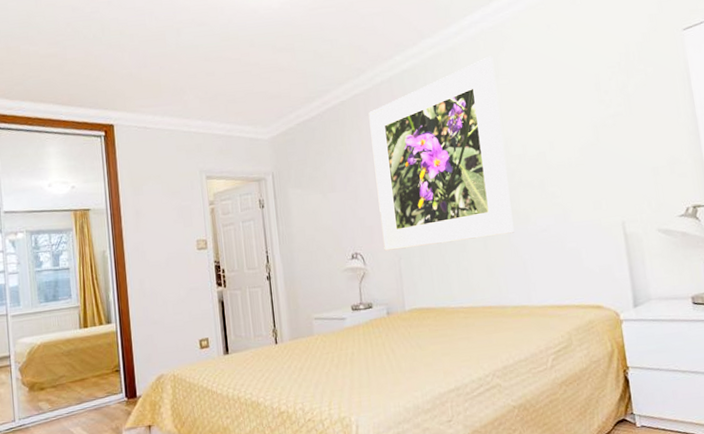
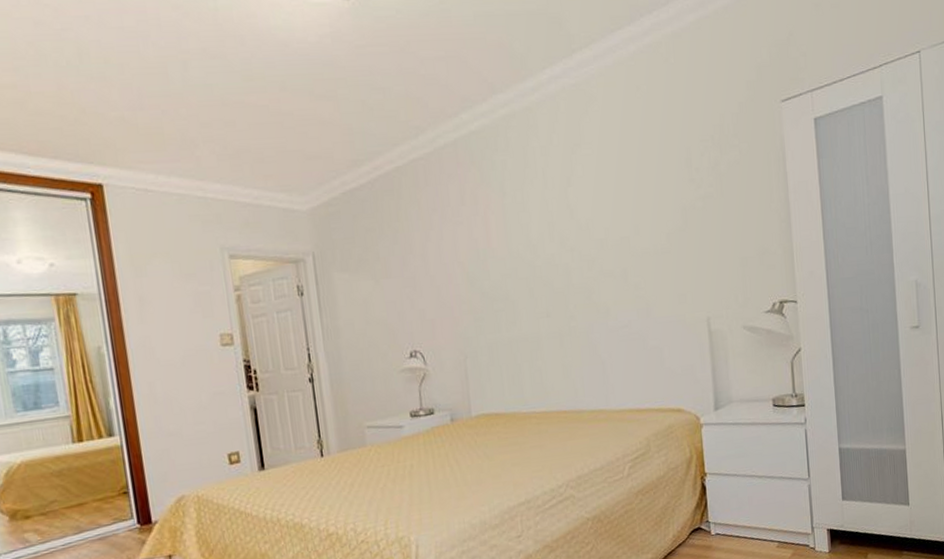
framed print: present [368,56,515,252] -> none [429,119,594,350]

